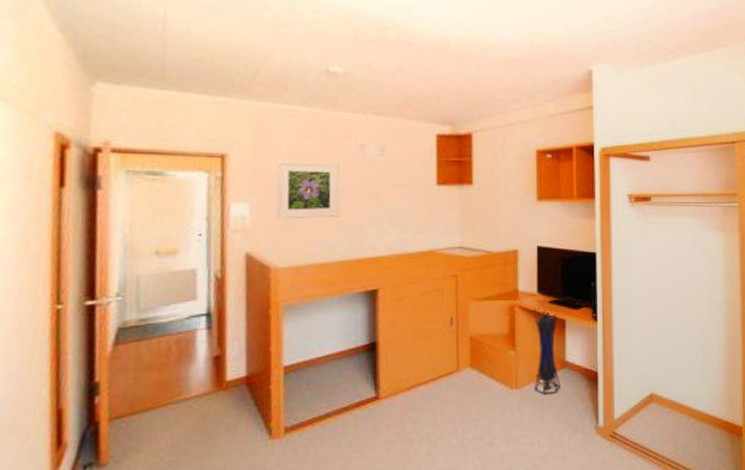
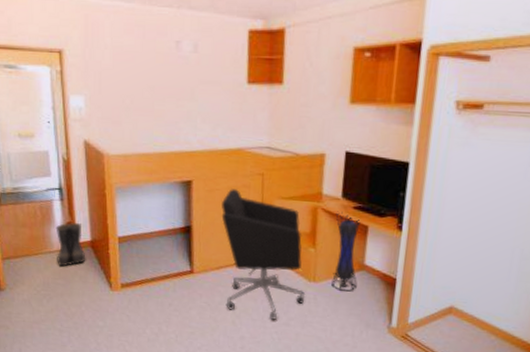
boots: none [194,356,238,417] -> present [55,223,86,267]
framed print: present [276,161,340,219] -> none [104,56,159,112]
office chair: none [412,294,509,442] -> present [221,189,306,320]

